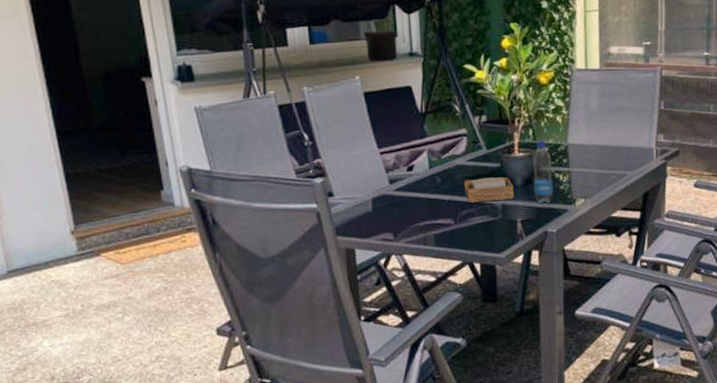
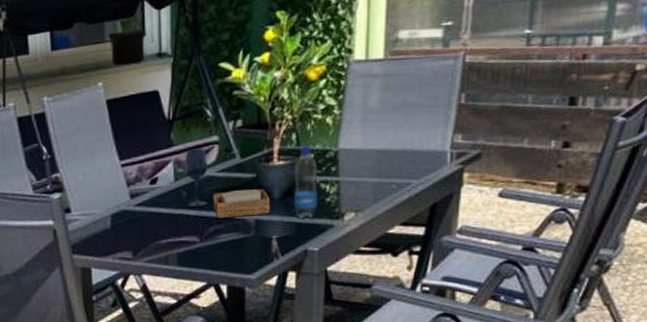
wineglass: none [437,139,459,192] -> present [184,148,208,207]

